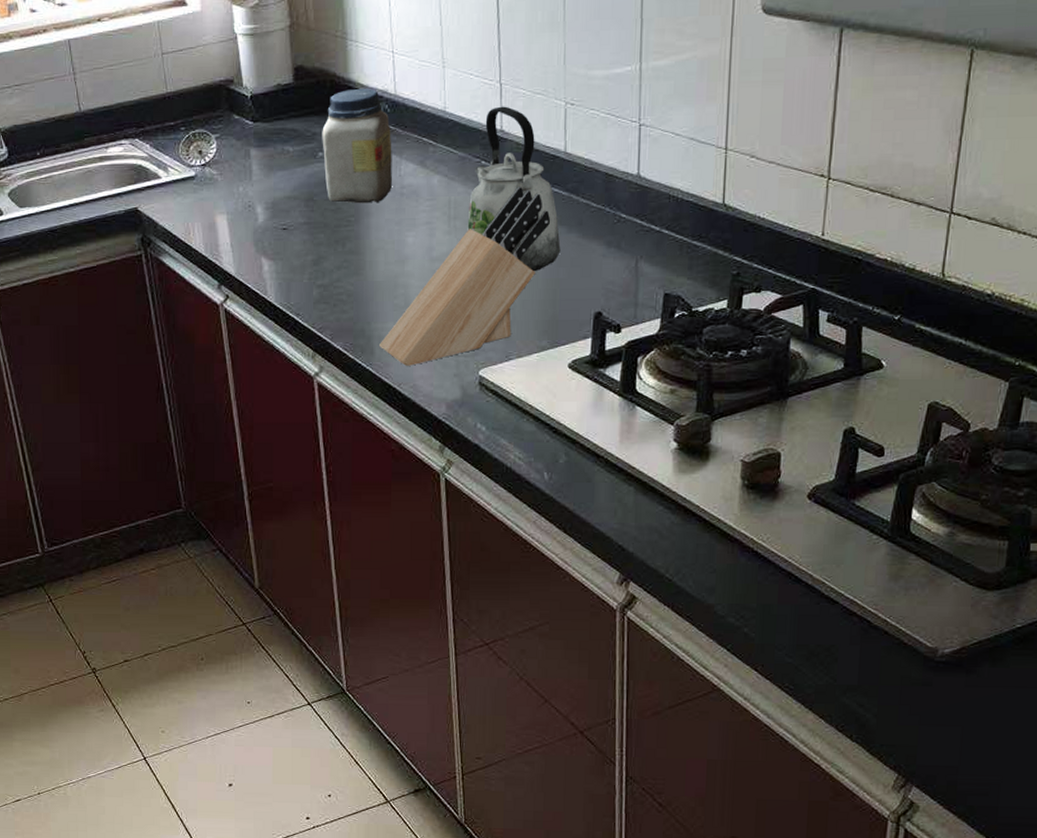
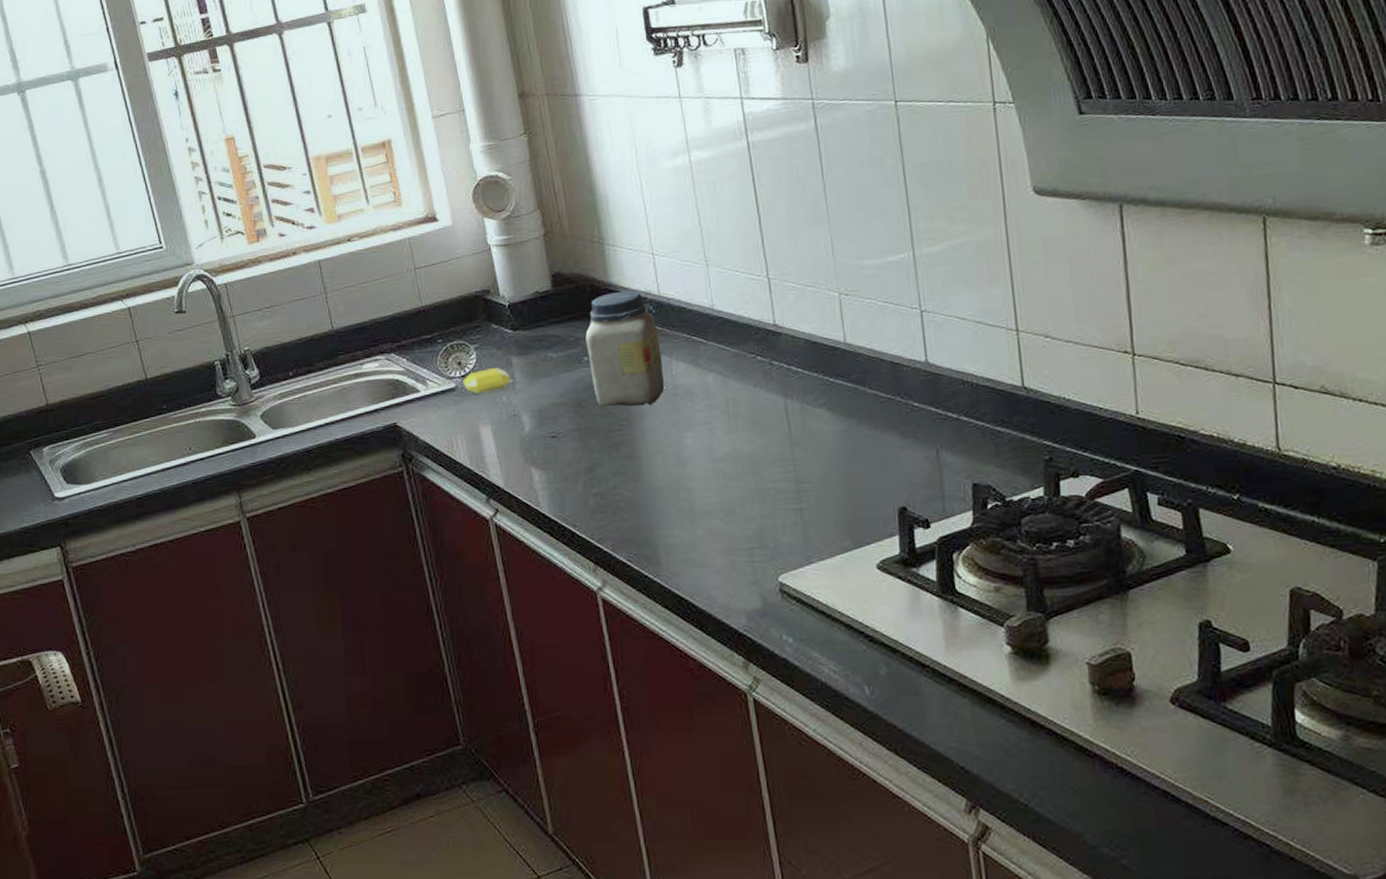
soap bar: none [202,157,248,184] -> present [462,367,511,394]
knife block: present [379,186,551,366] -> none [666,379,839,575]
kettle: present [467,106,561,272] -> none [748,300,853,468]

